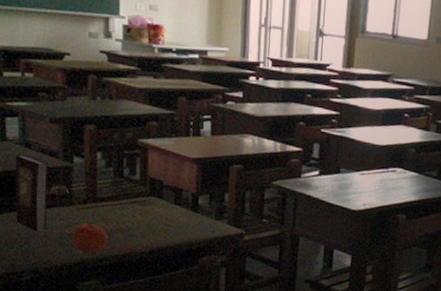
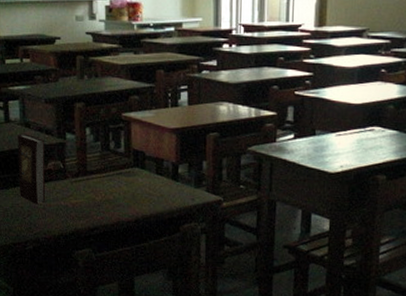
apple: present [71,221,108,254] -> none [66,193,98,224]

